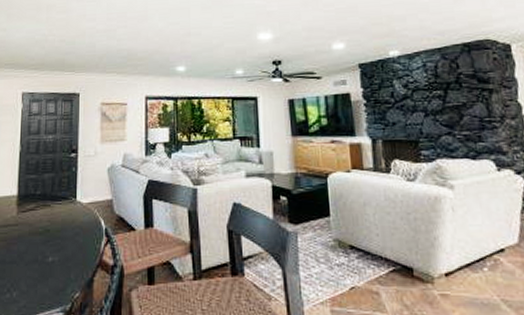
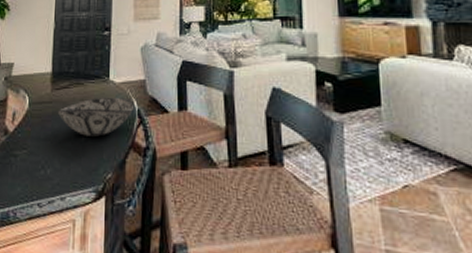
decorative bowl: none [23,217,101,257] -> present [57,96,133,137]

